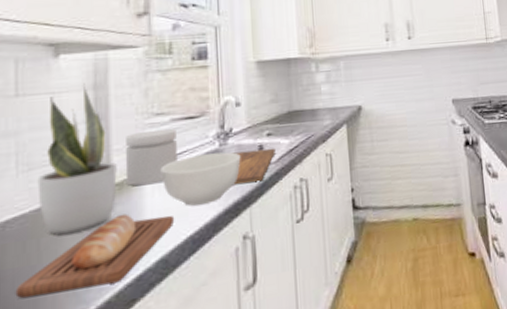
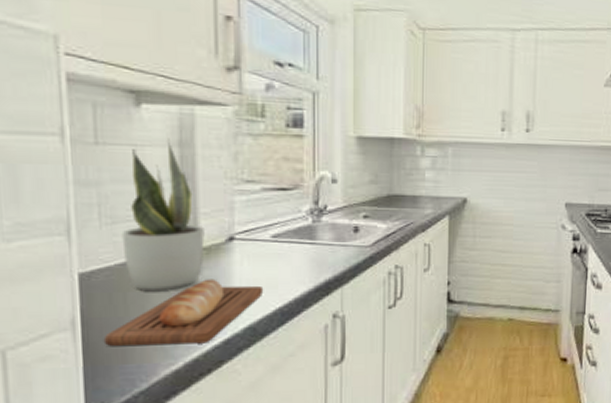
jar: present [125,128,177,186] -> none [213,197,268,253]
bowl: present [160,152,241,206] -> none [250,229,335,279]
cutting board: present [232,148,275,185] -> none [325,231,371,264]

